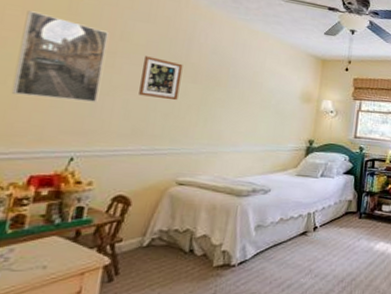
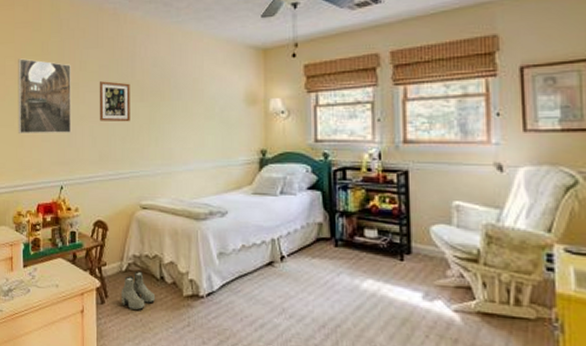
boots: none [136,245,181,284] -> present [120,270,156,310]

